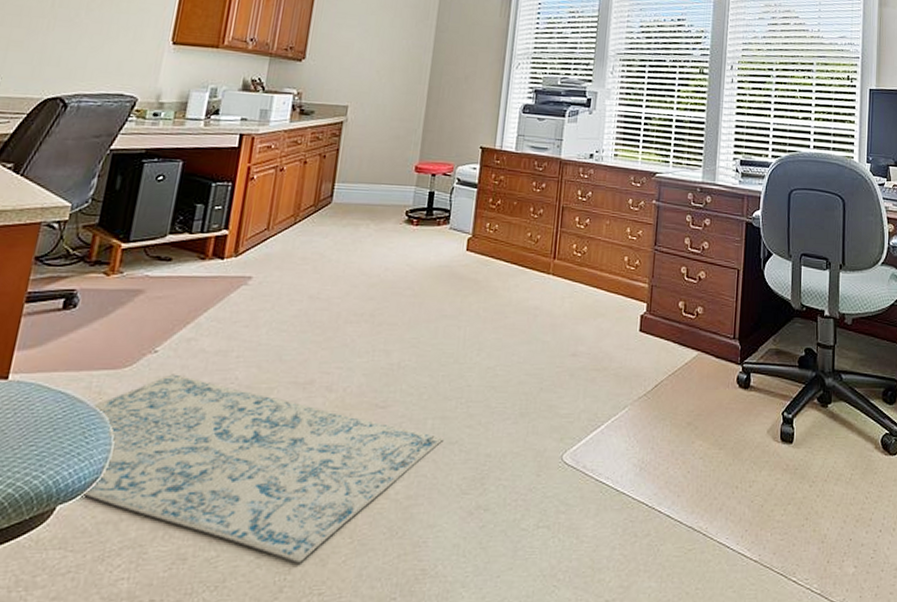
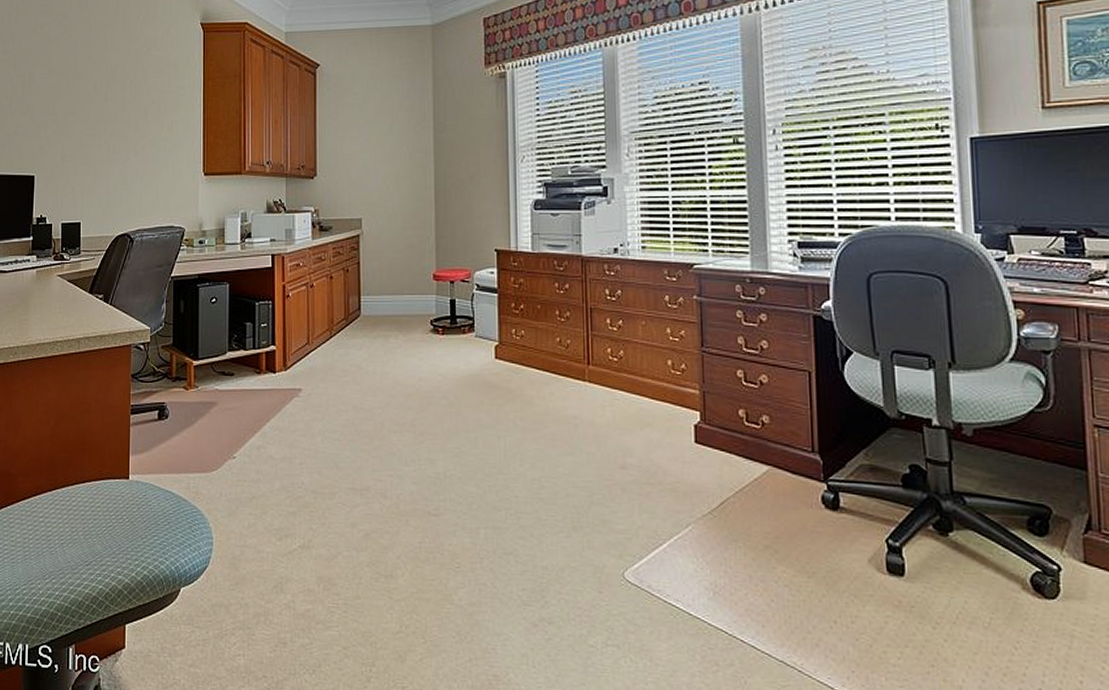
rug: present [81,374,444,563] -> none [194,478,498,657]

